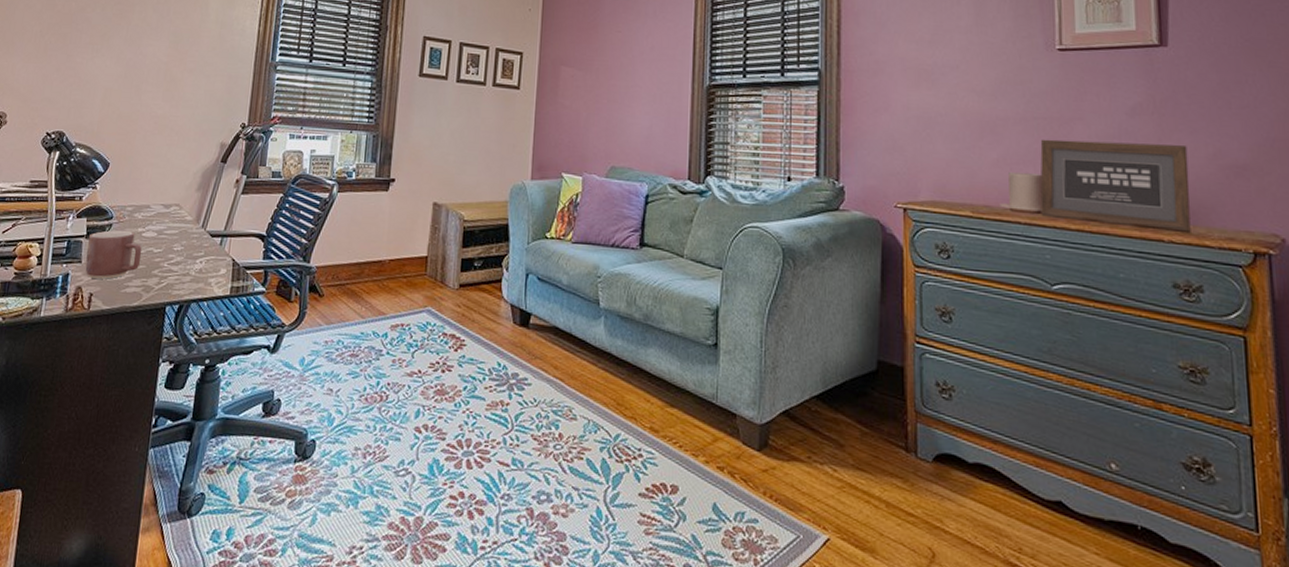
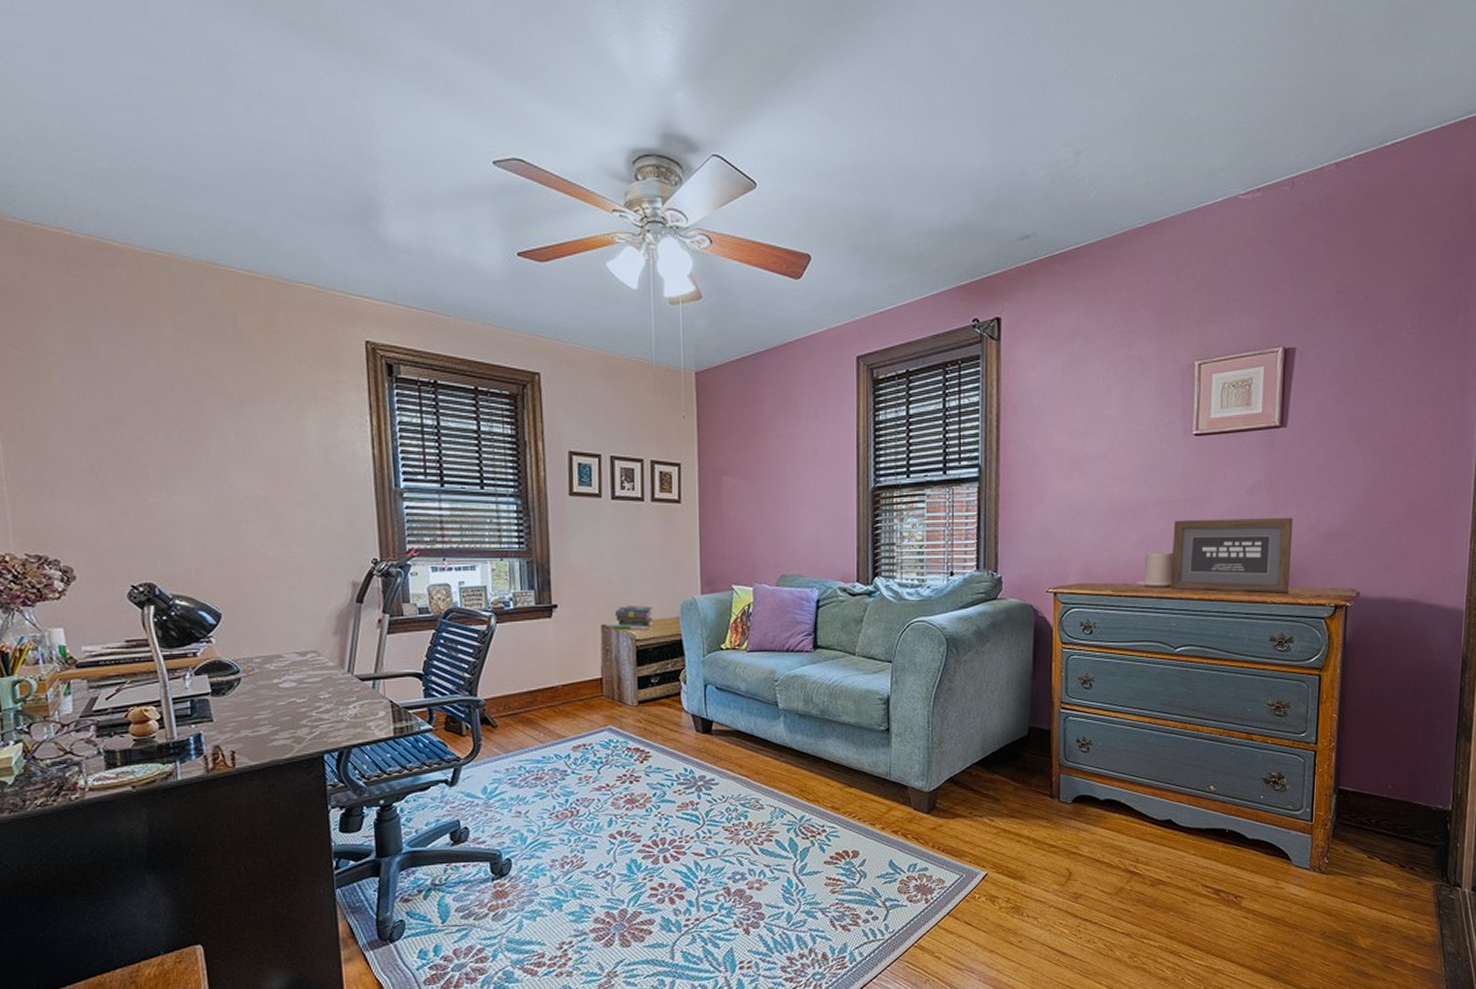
mug: present [85,230,142,280] -> none [216,683,284,737]
books: none [442,185,483,212] -> present [612,606,653,631]

